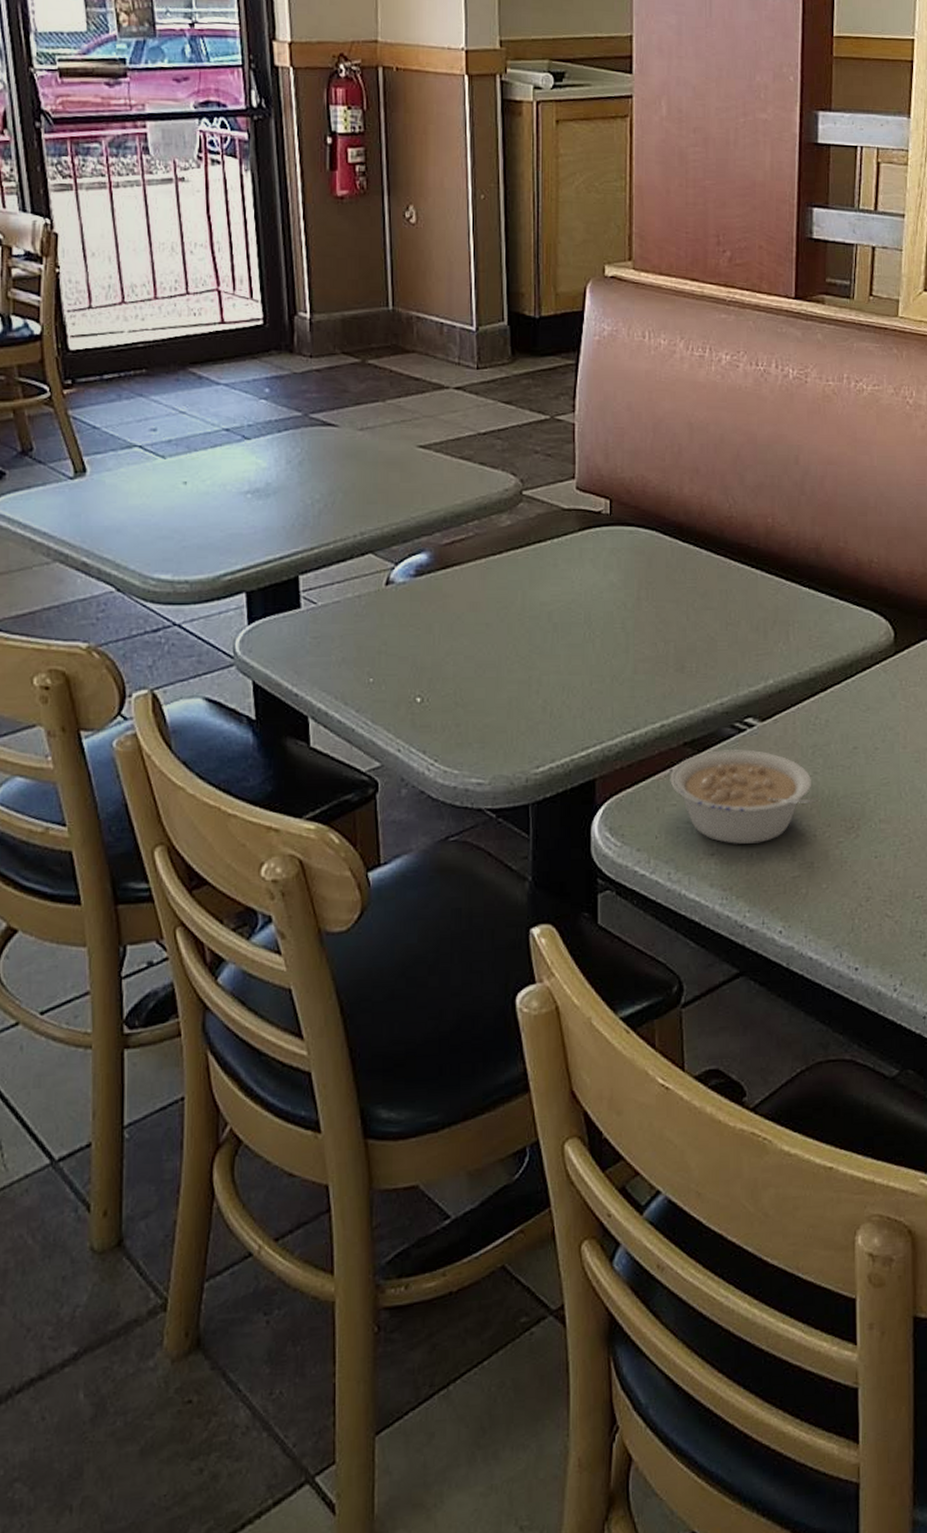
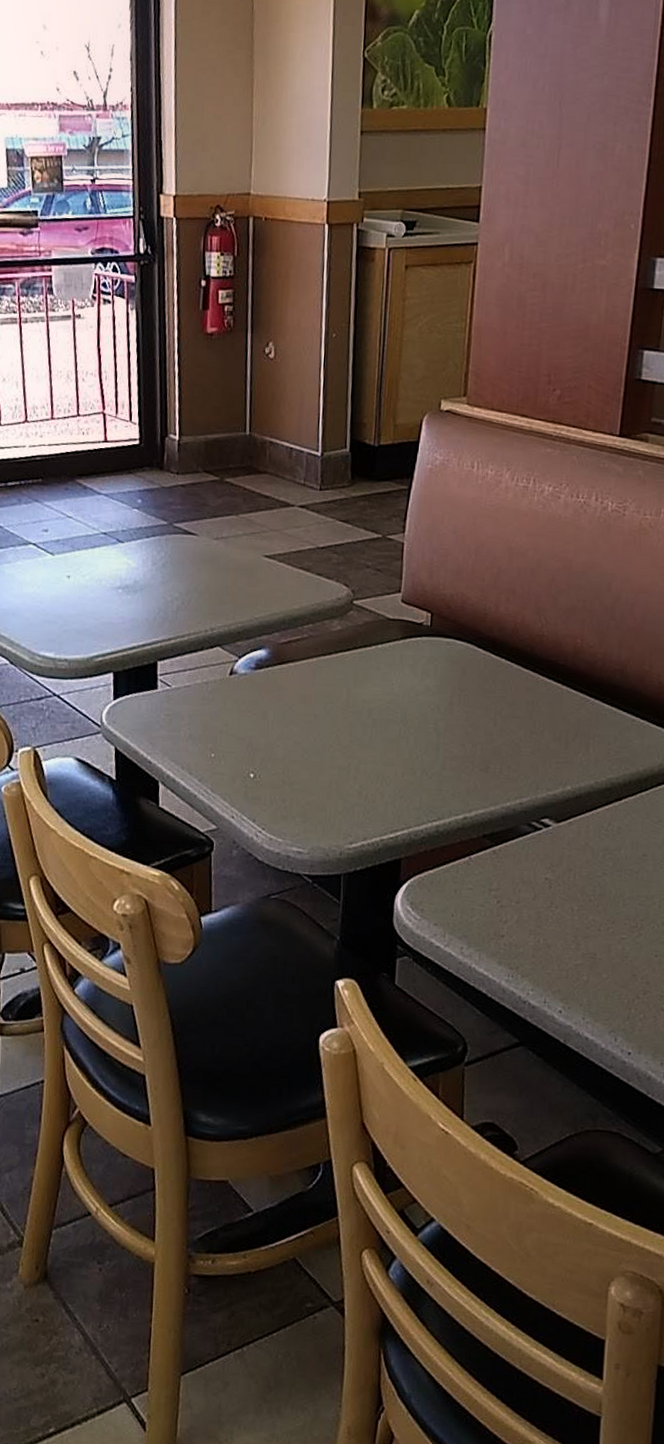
legume: present [670,748,819,844] -> none [468,844,606,931]

